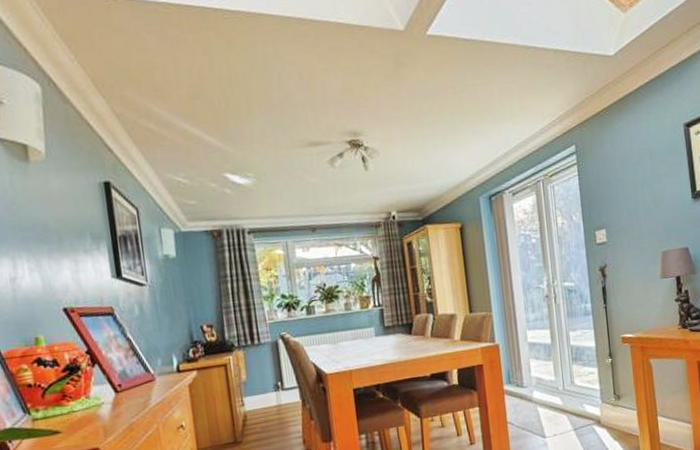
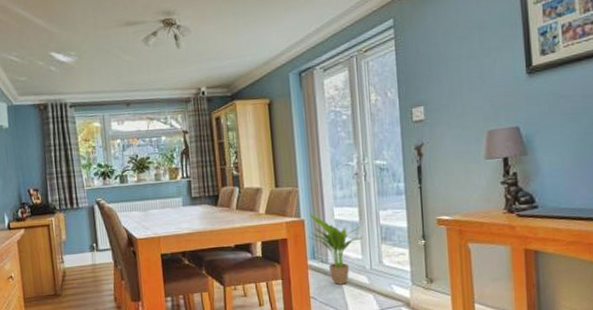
potted plant: none [503,337,555,408] -> present [308,213,363,285]

